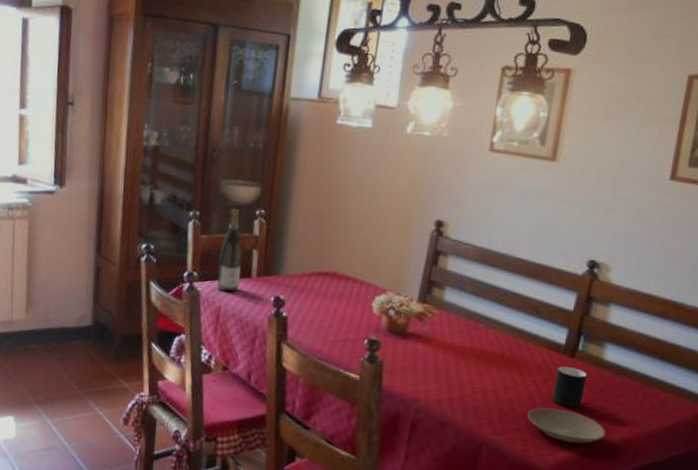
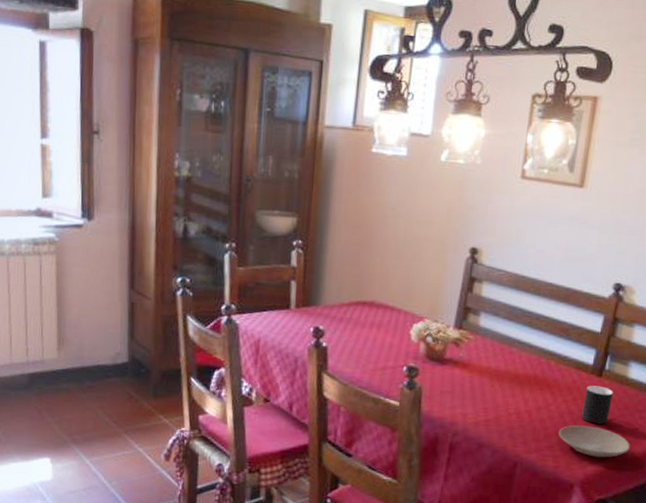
wine bottle: present [217,209,243,293] -> none [256,240,281,325]

